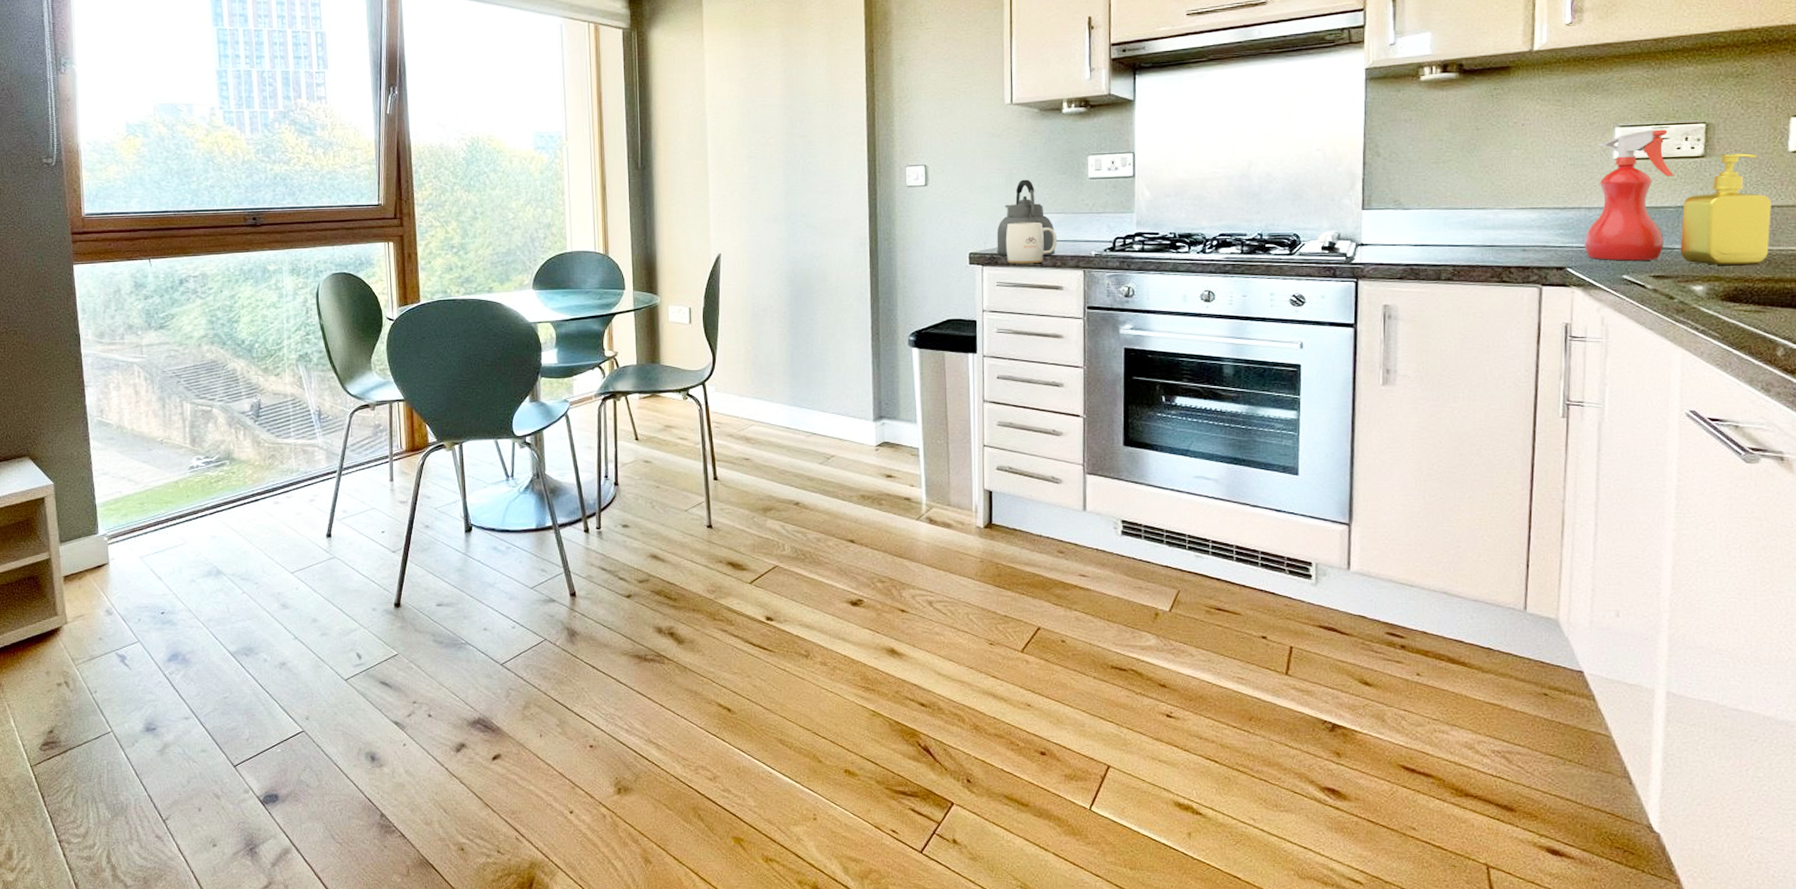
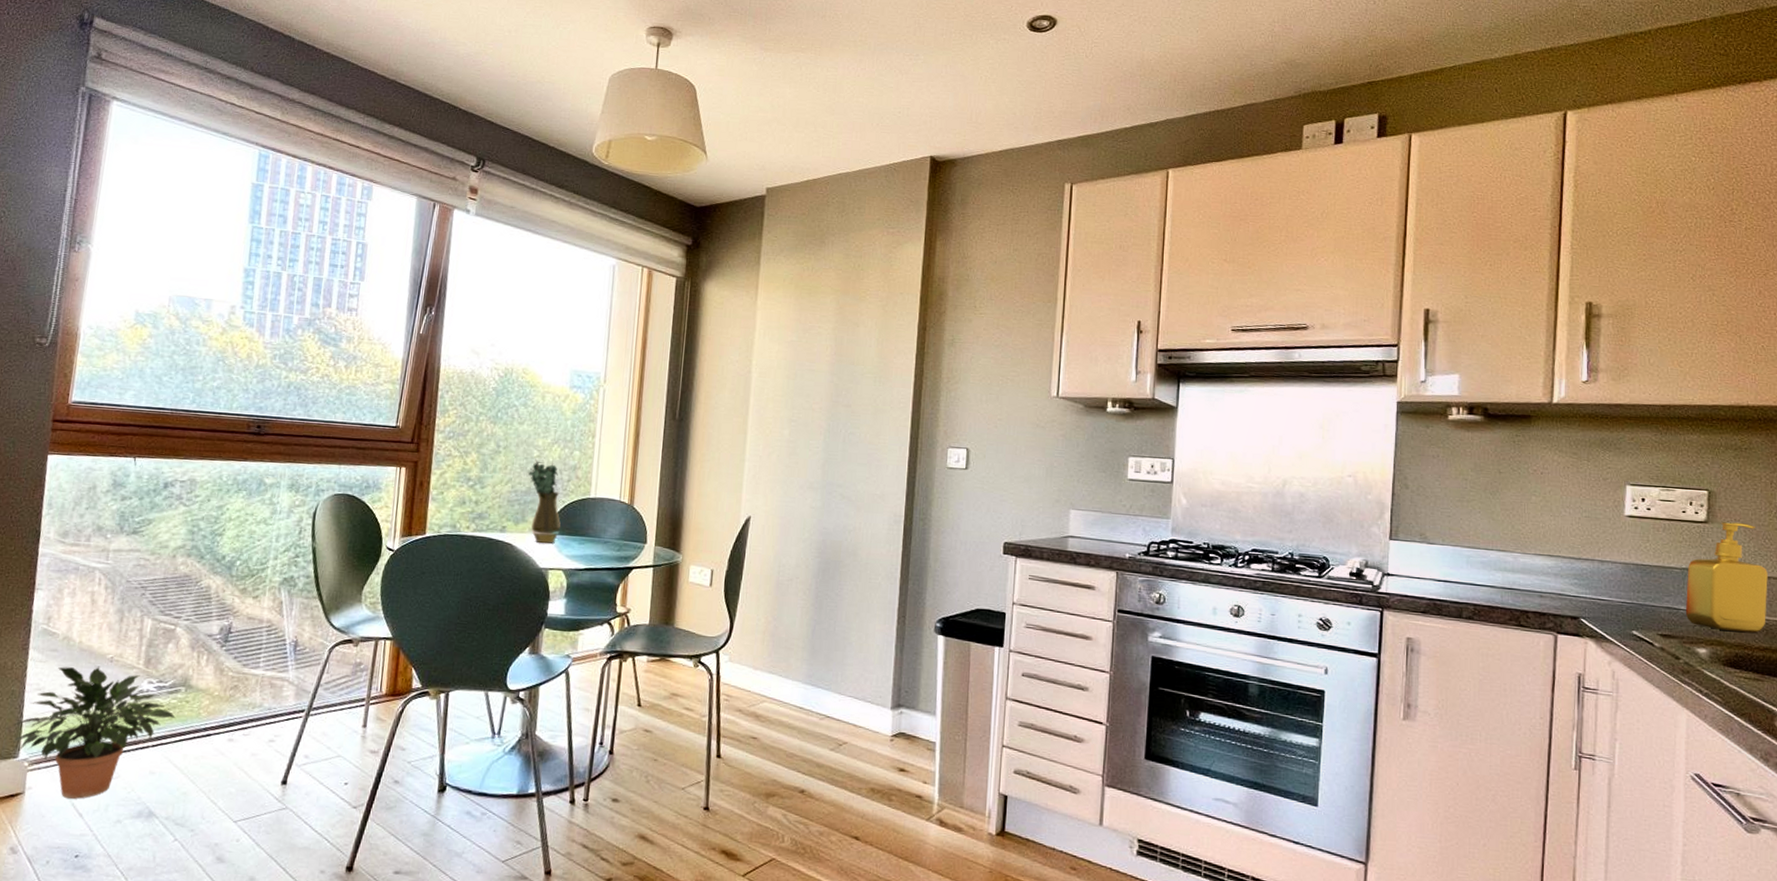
potted plant: none [87,448,225,565] -> present [8,666,175,799]
vase: none [507,220,543,299] -> present [529,458,561,543]
kettle: present [996,179,1055,257] -> none [1032,473,1090,554]
mug: present [1005,222,1058,265] -> none [1040,515,1093,561]
spray bottle: present [1585,129,1674,261] -> none [1597,491,1680,619]

